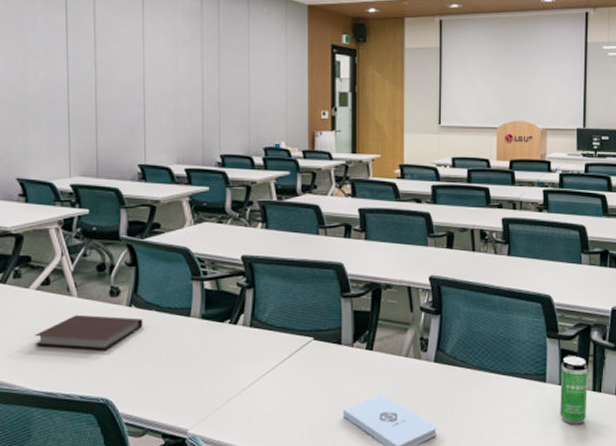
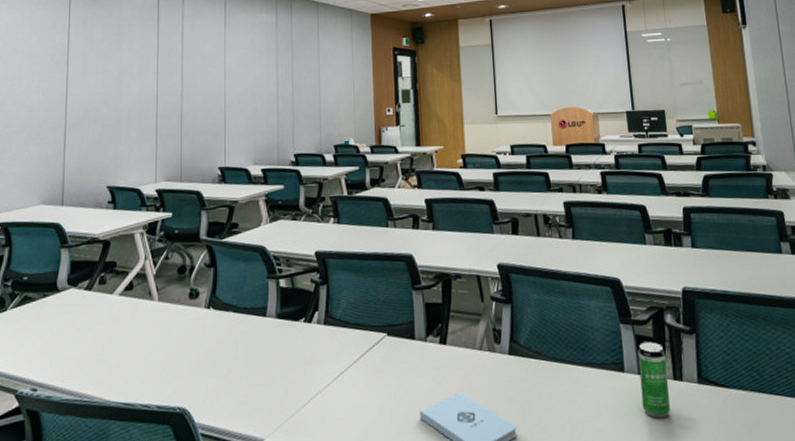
notebook: present [35,314,143,350] -> none [116,319,221,356]

